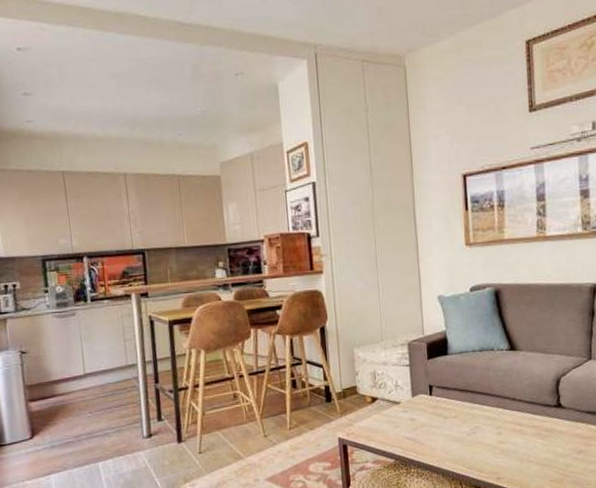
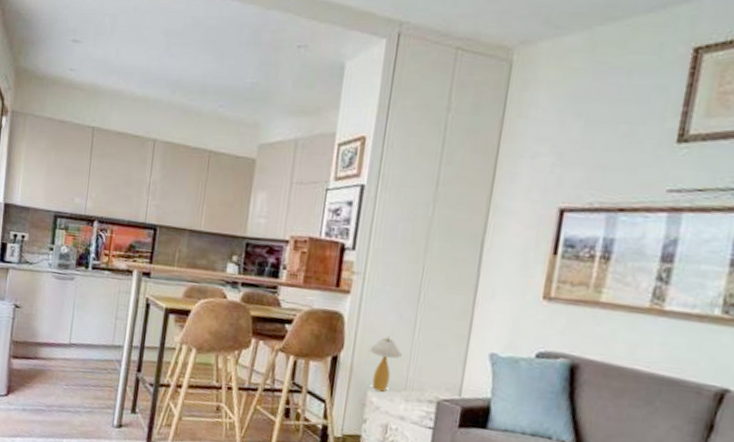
table lamp: none [348,300,374,347] -> present [370,336,402,392]

